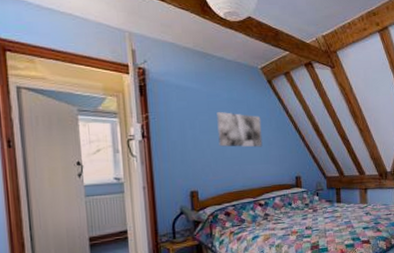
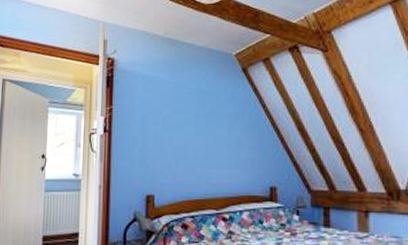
wall art: present [217,111,263,148] -> none [181,104,232,148]

